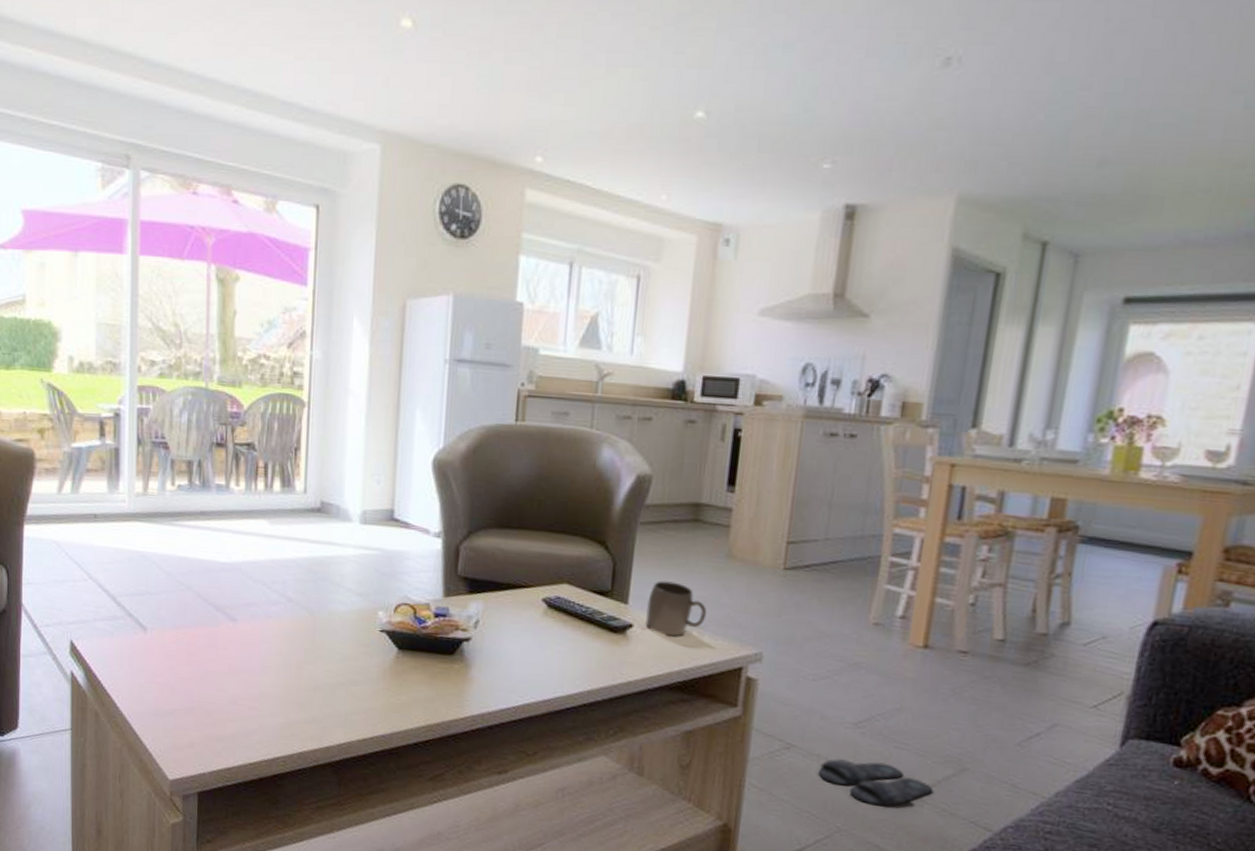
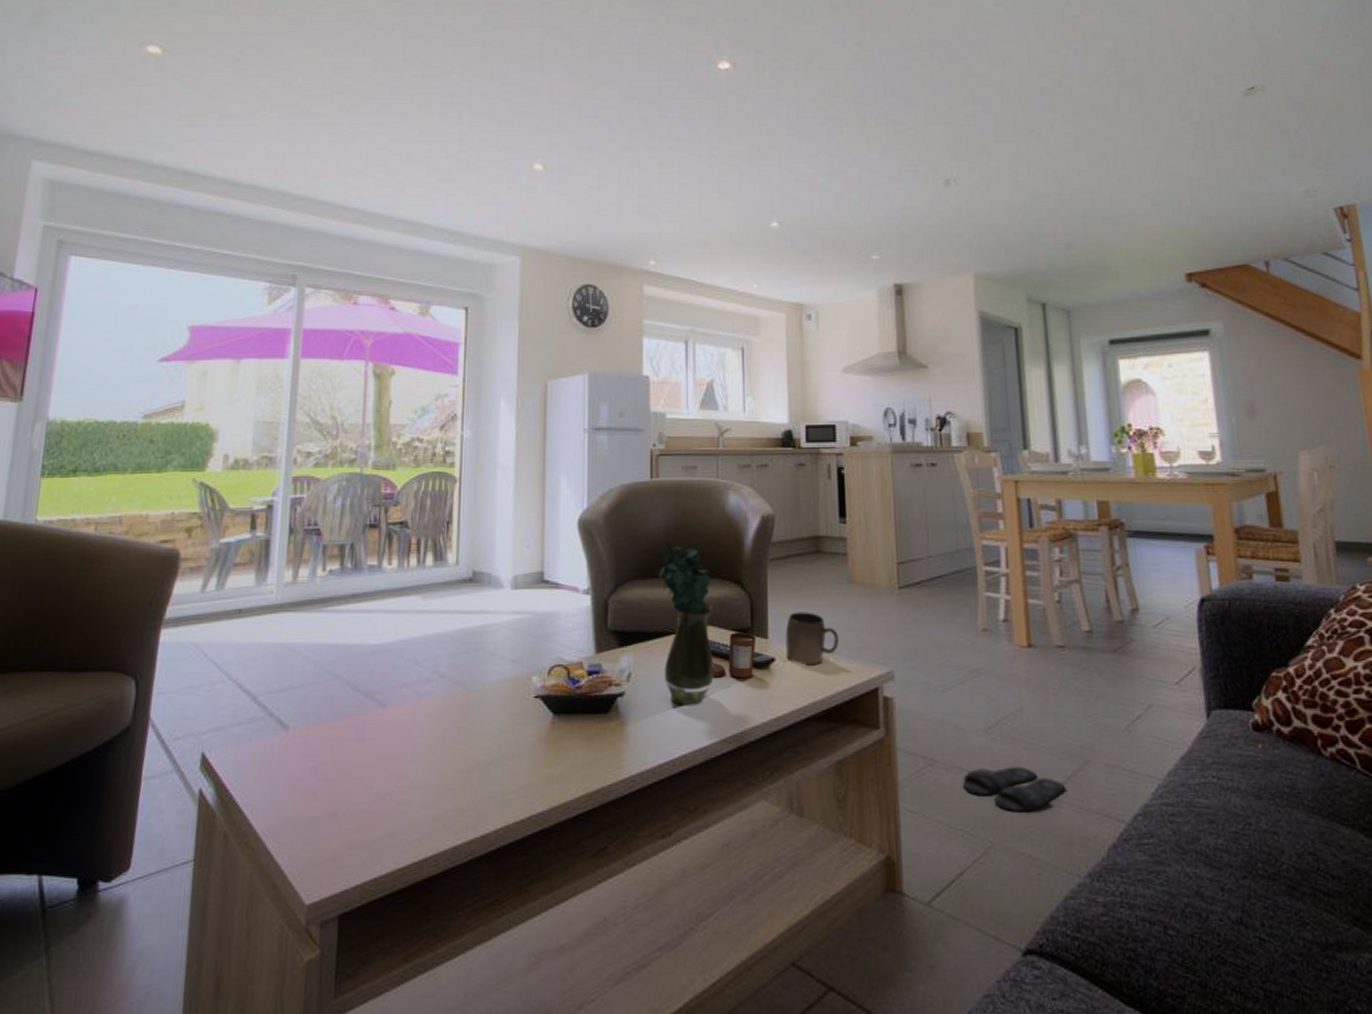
vase: none [512,491,573,661] -> present [659,540,714,707]
candle: none [564,593,615,641] -> present [712,632,757,679]

